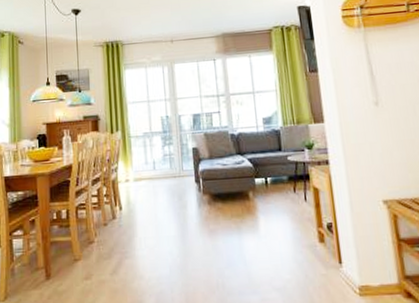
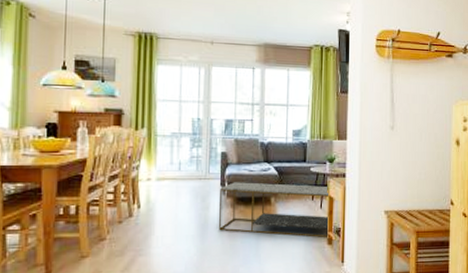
coffee table: none [195,175,321,235] -> present [219,182,330,238]

